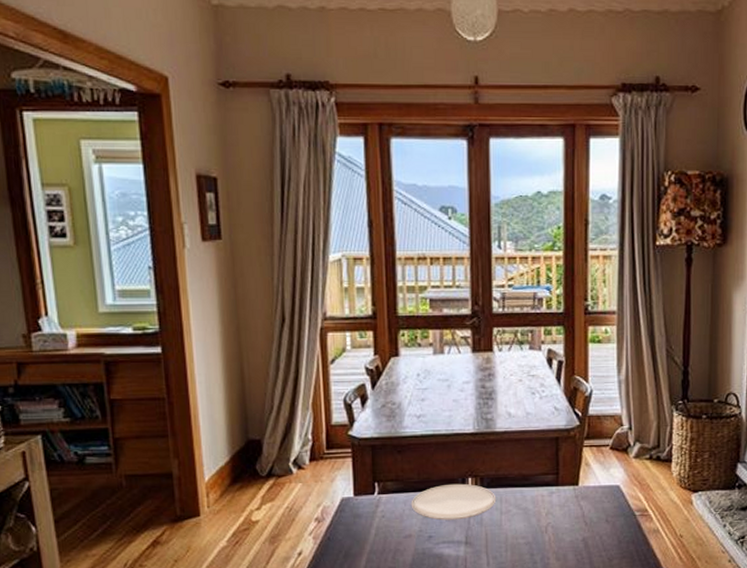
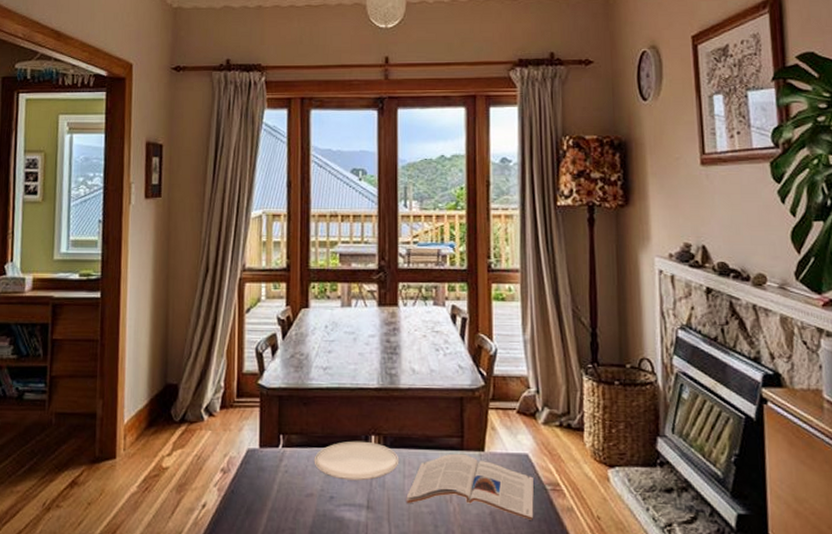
magazine: none [503,489,623,543] -> present [406,453,534,520]

